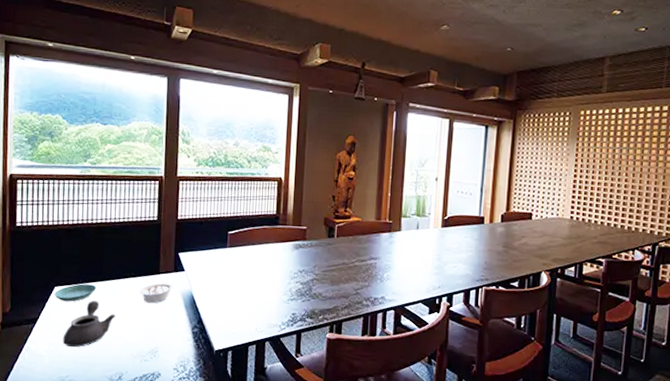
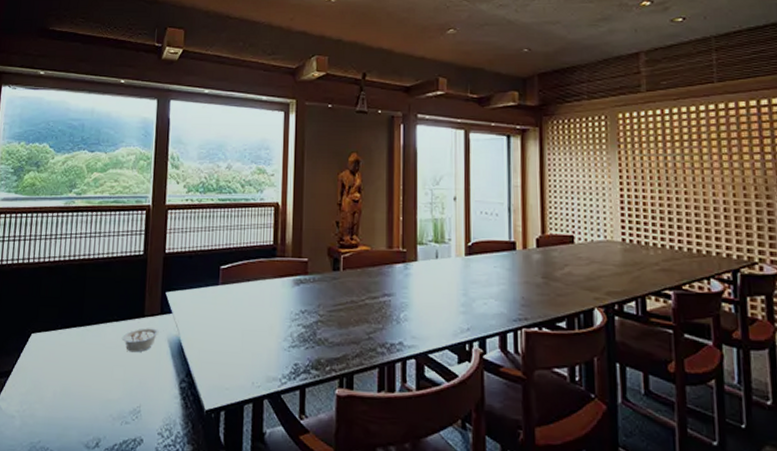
saucer: present [54,284,97,302] -> none [30,330,76,351]
teapot: present [62,300,116,348] -> none [36,348,96,407]

